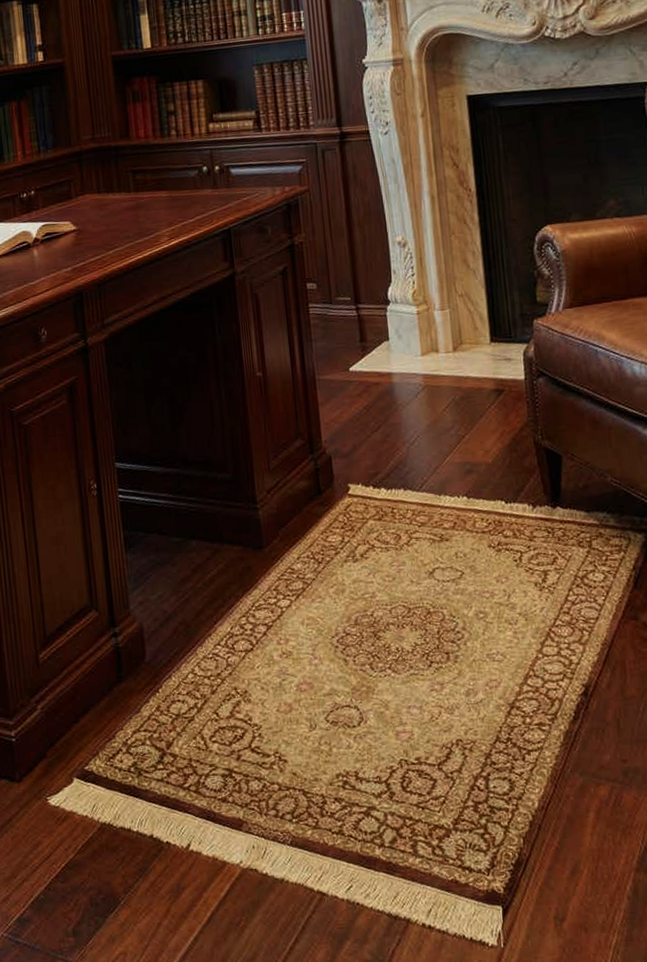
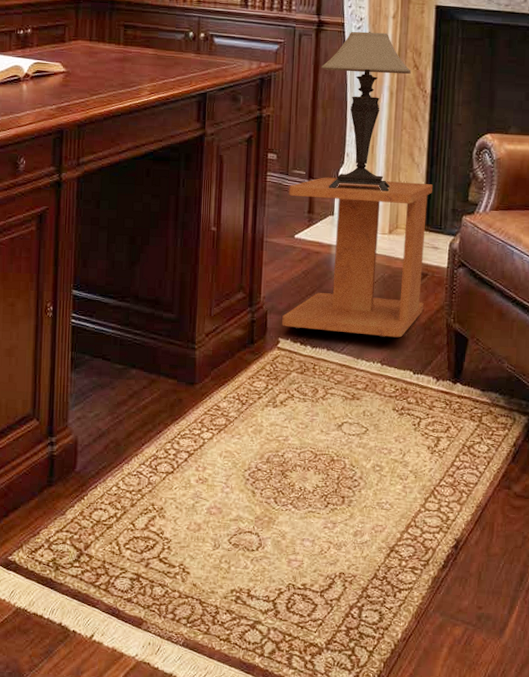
side table: none [335,290,506,472] -> present [282,177,433,338]
table lamp: none [351,133,451,312] -> present [321,31,411,192]

